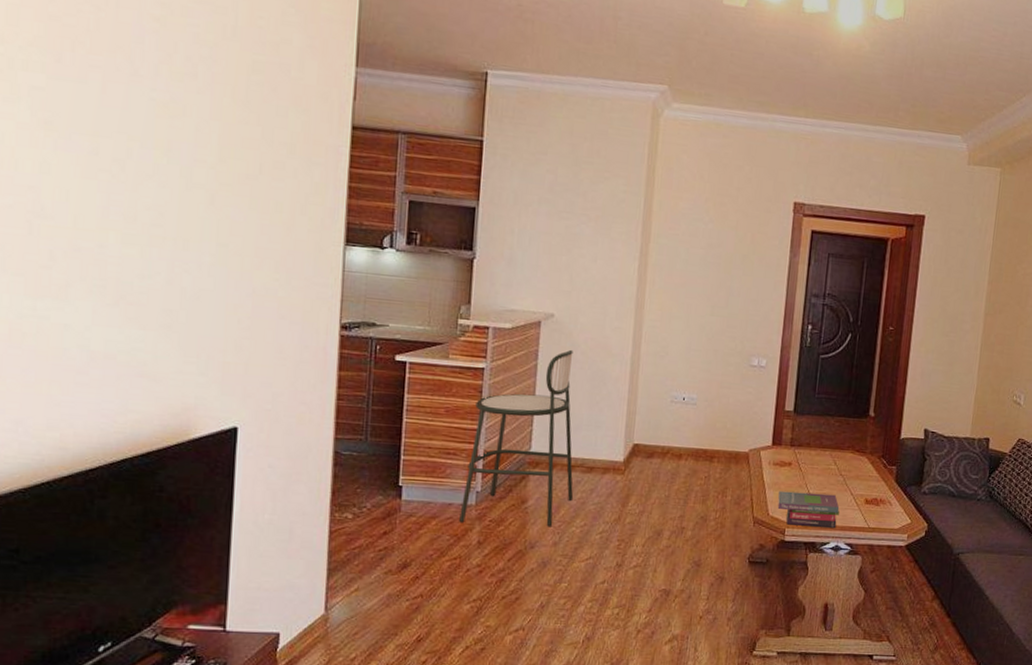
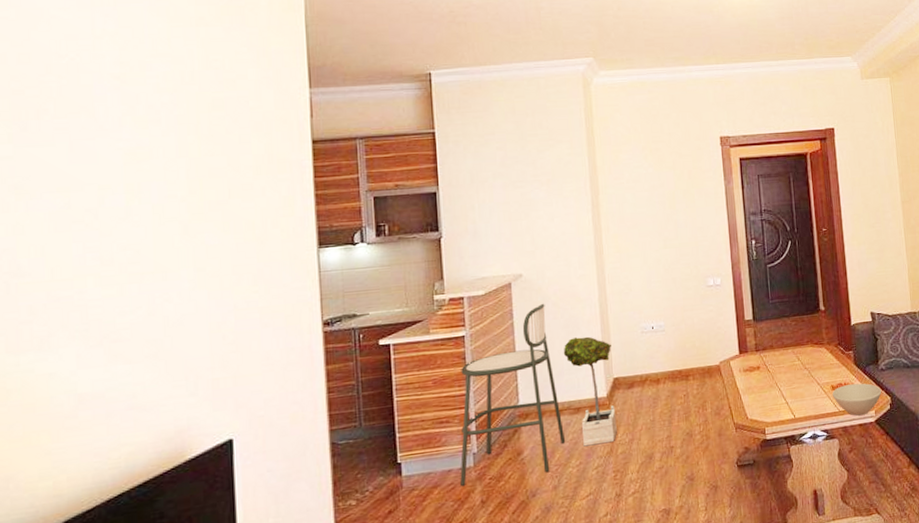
potted tree: none [584,393,637,510] -> present [563,336,617,447]
books: present [777,491,840,528] -> none [753,387,811,424]
bowl: none [864,501,920,537] -> present [832,383,882,416]

